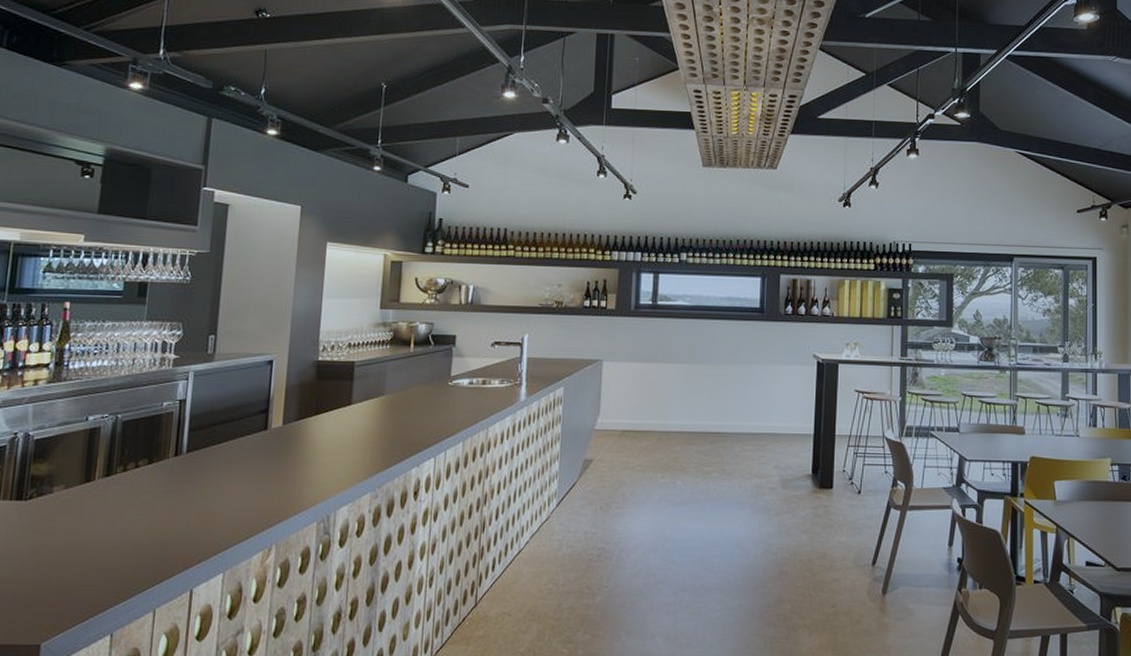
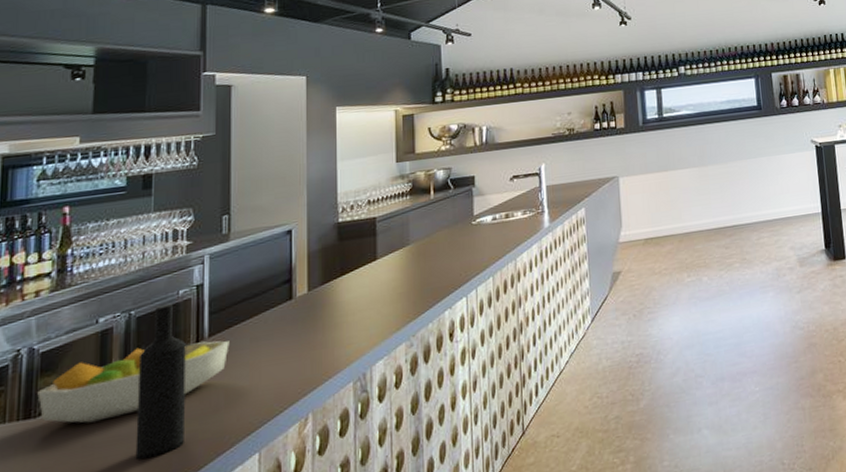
fruit bowl: none [29,451,205,515] -> present [37,341,230,424]
wine bottle: none [111,413,165,559] -> present [135,303,186,460]

